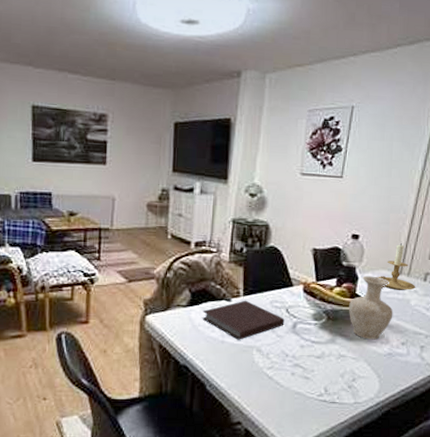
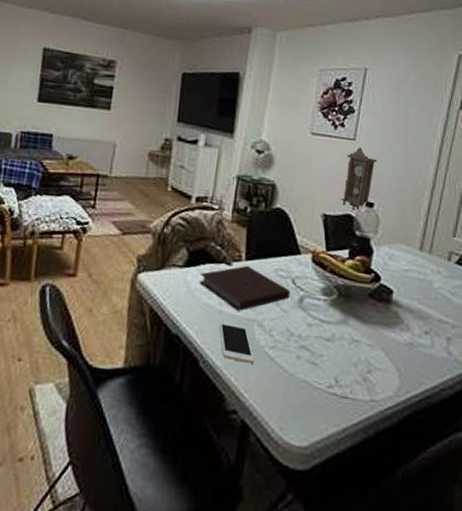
cell phone: none [222,350,255,383] -> present [219,321,255,364]
pendulum clock: none [328,184,363,244] -> present [340,147,377,211]
vase: present [348,275,393,340] -> none [362,249,414,325]
candle holder: present [377,243,416,290] -> none [394,216,439,270]

